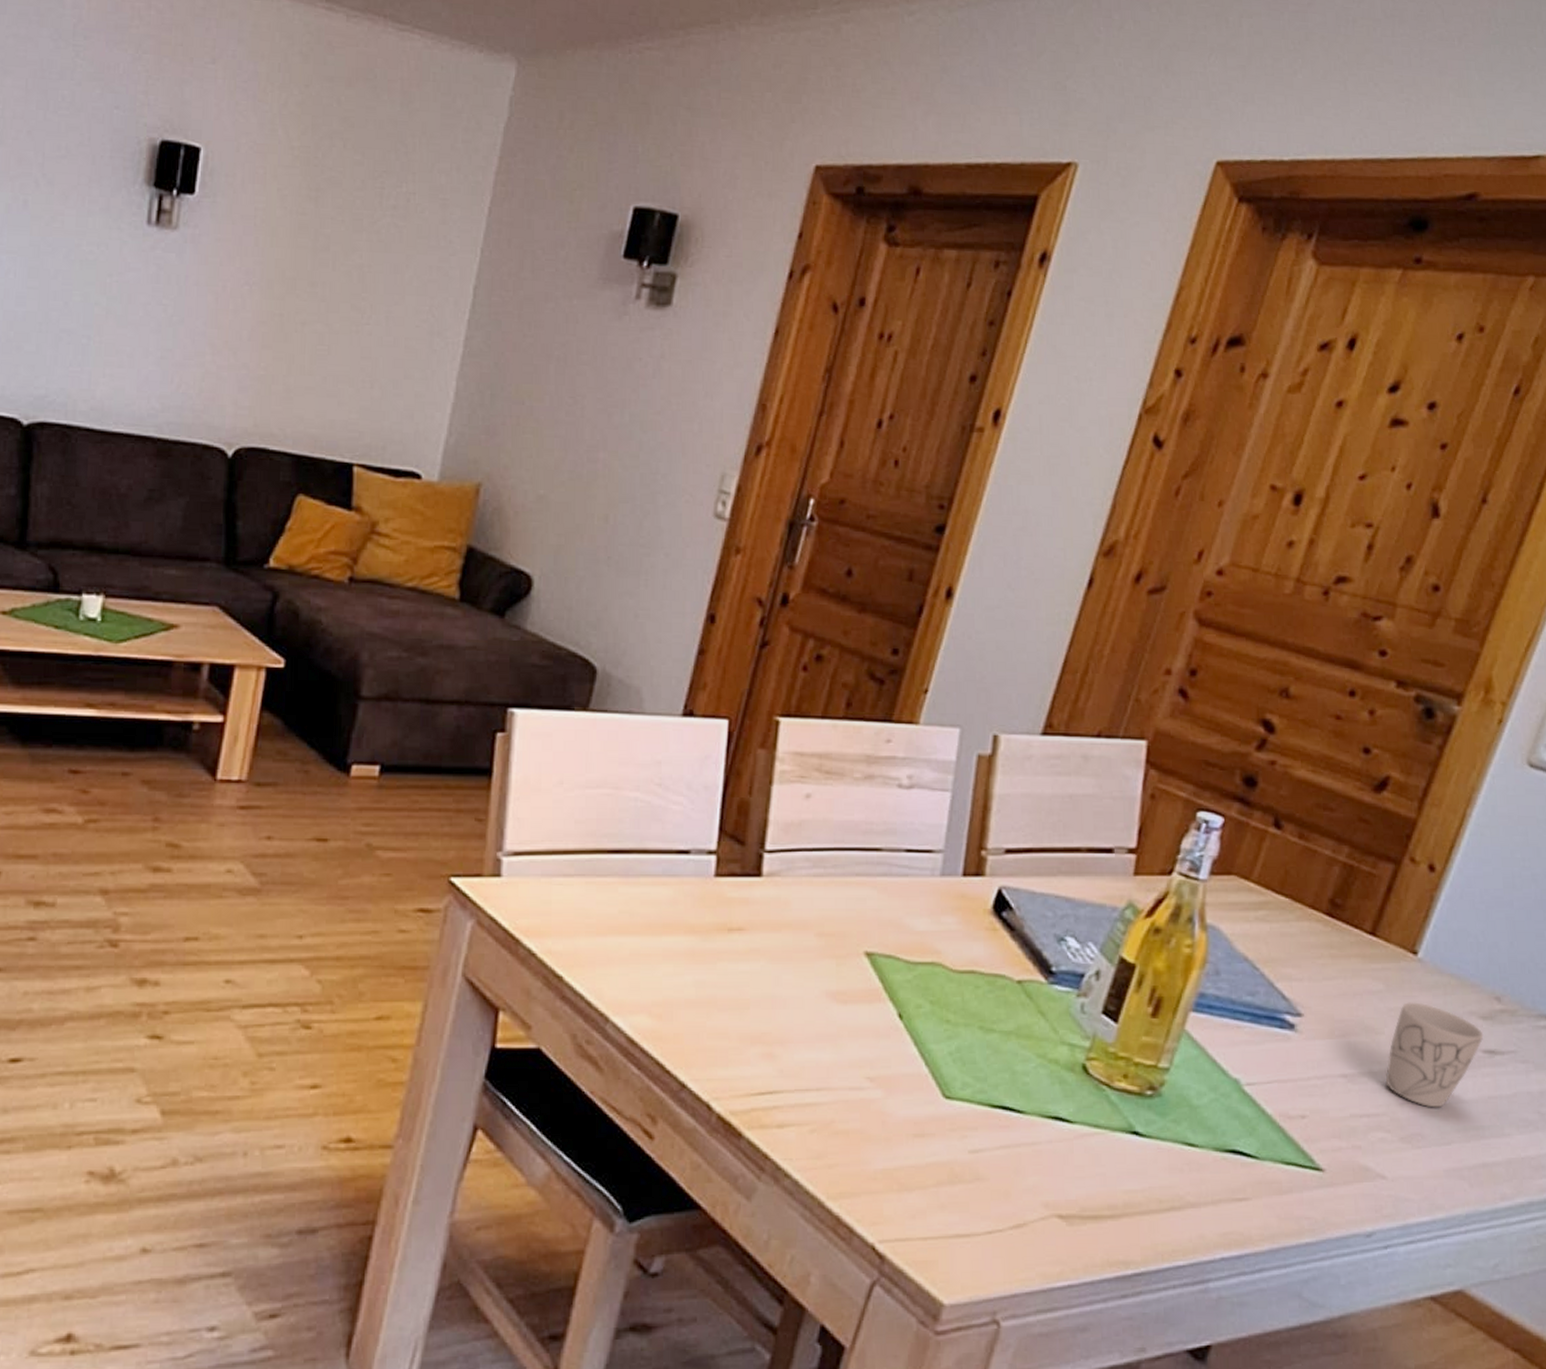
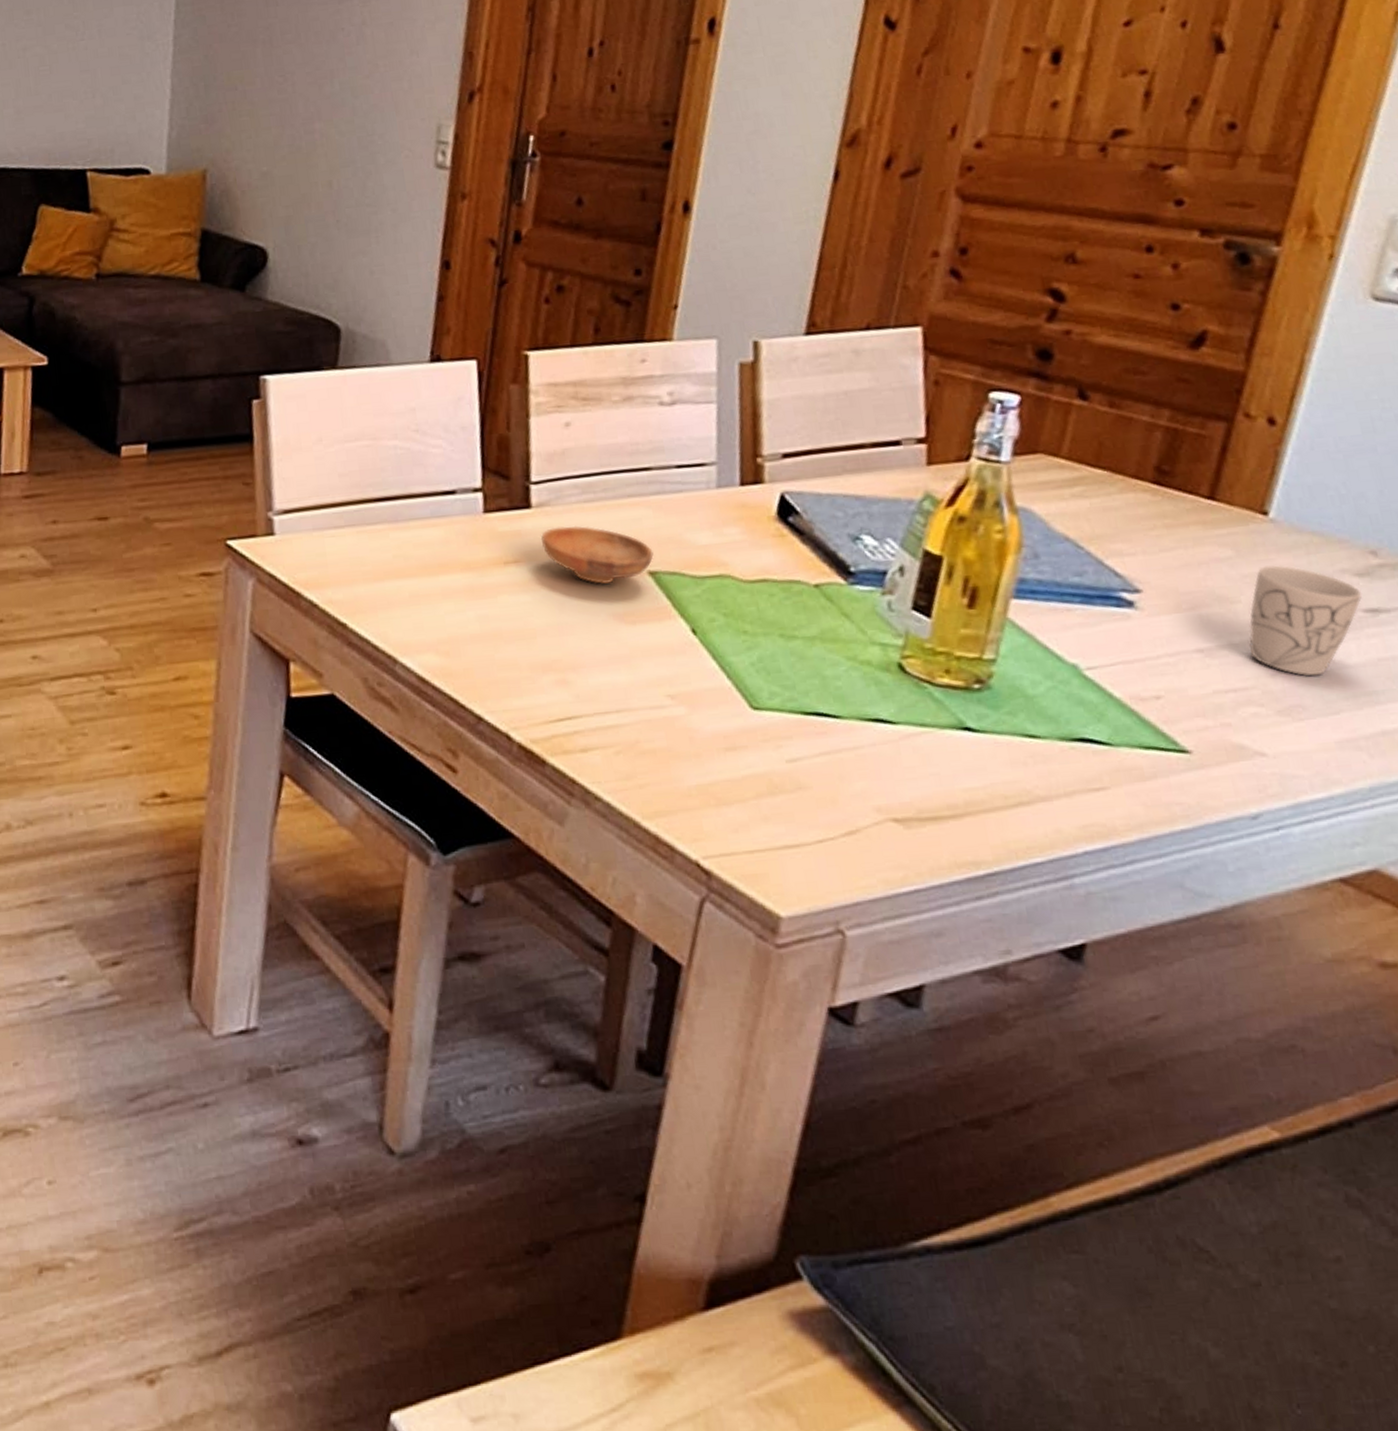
bowl: none [766,899,873,960] -> present [540,525,654,584]

